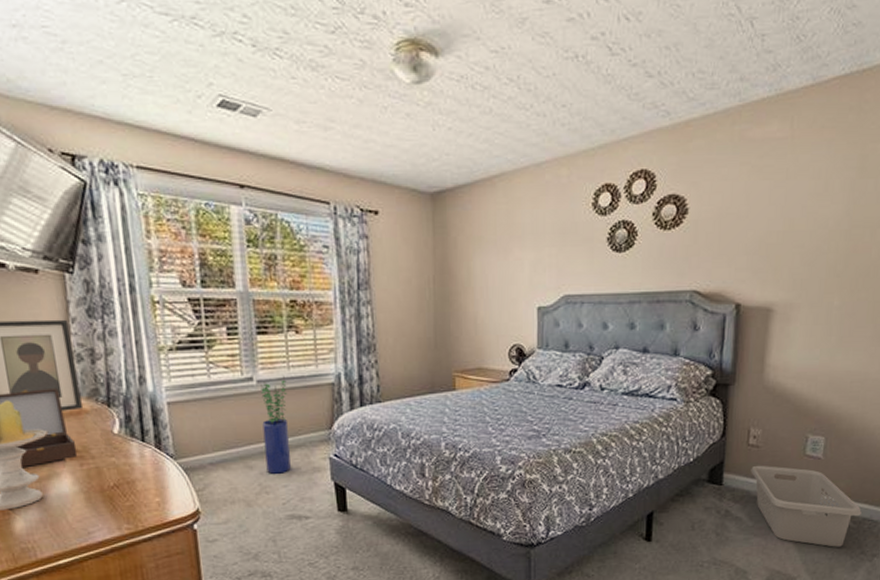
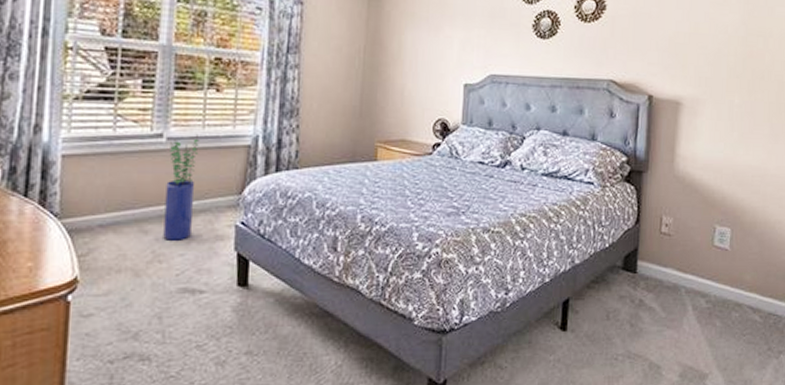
laundry basket: present [751,465,862,547] -> none [663,254,767,342]

